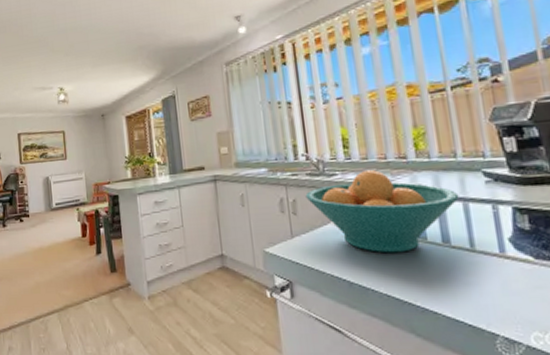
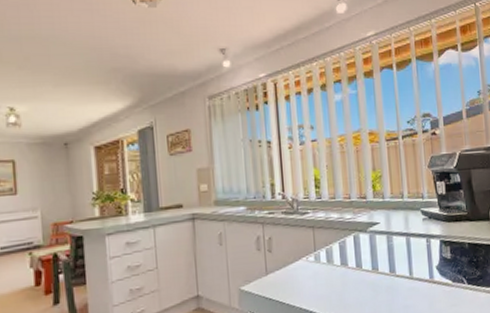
fruit bowl: present [305,170,460,253] -> none [280,209,404,285]

